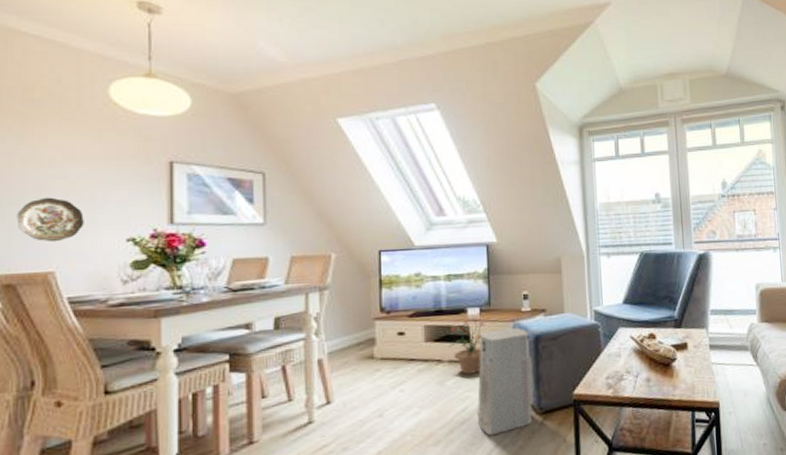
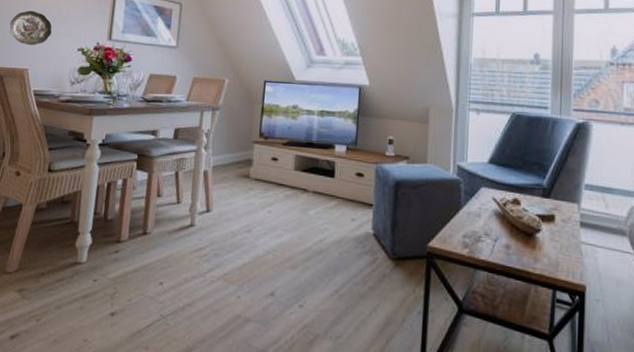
potted plant: present [448,318,486,375] -> none [314,155,351,209]
air purifier: present [477,328,534,436] -> none [332,169,391,271]

